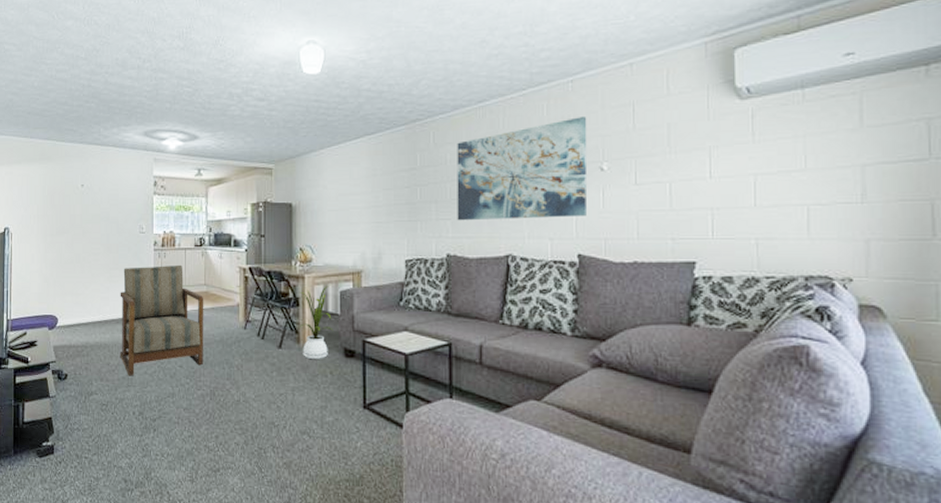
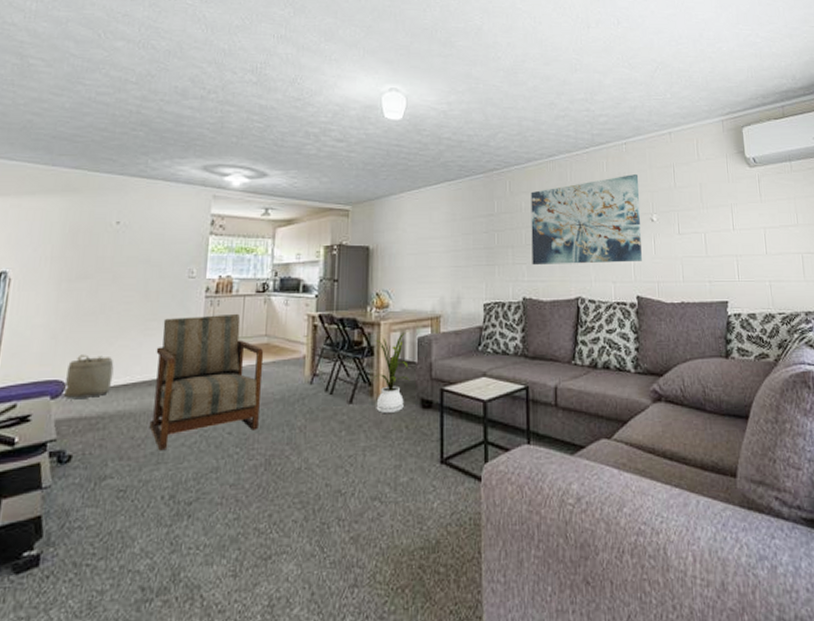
basket: none [57,295,90,330] -> present [63,354,114,398]

